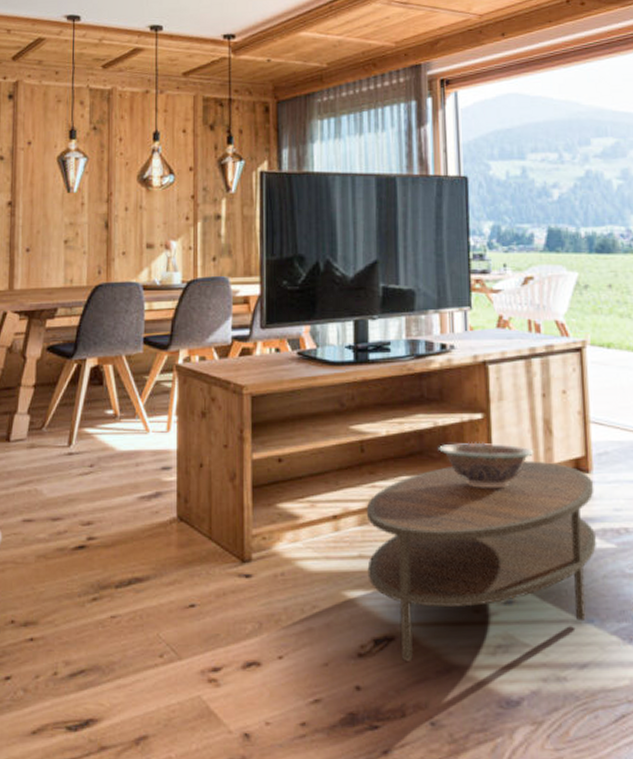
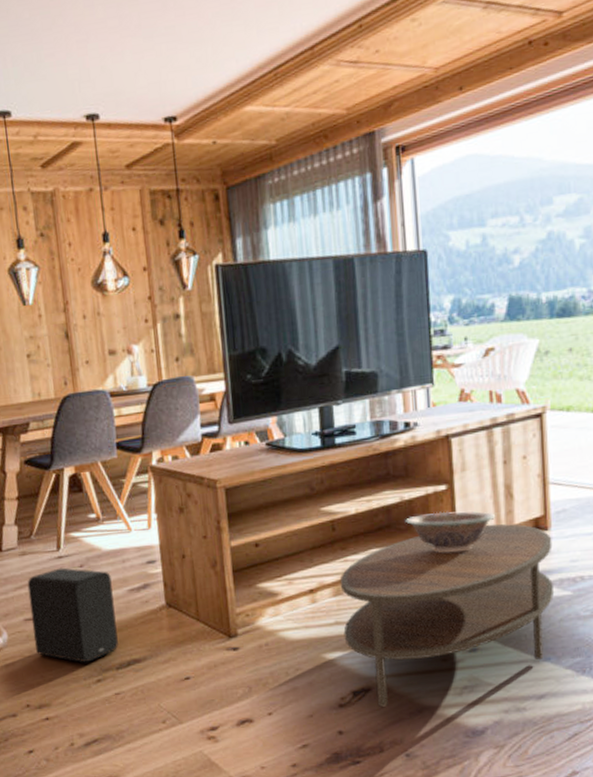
speaker: none [29,466,122,577] -> present [27,568,118,663]

